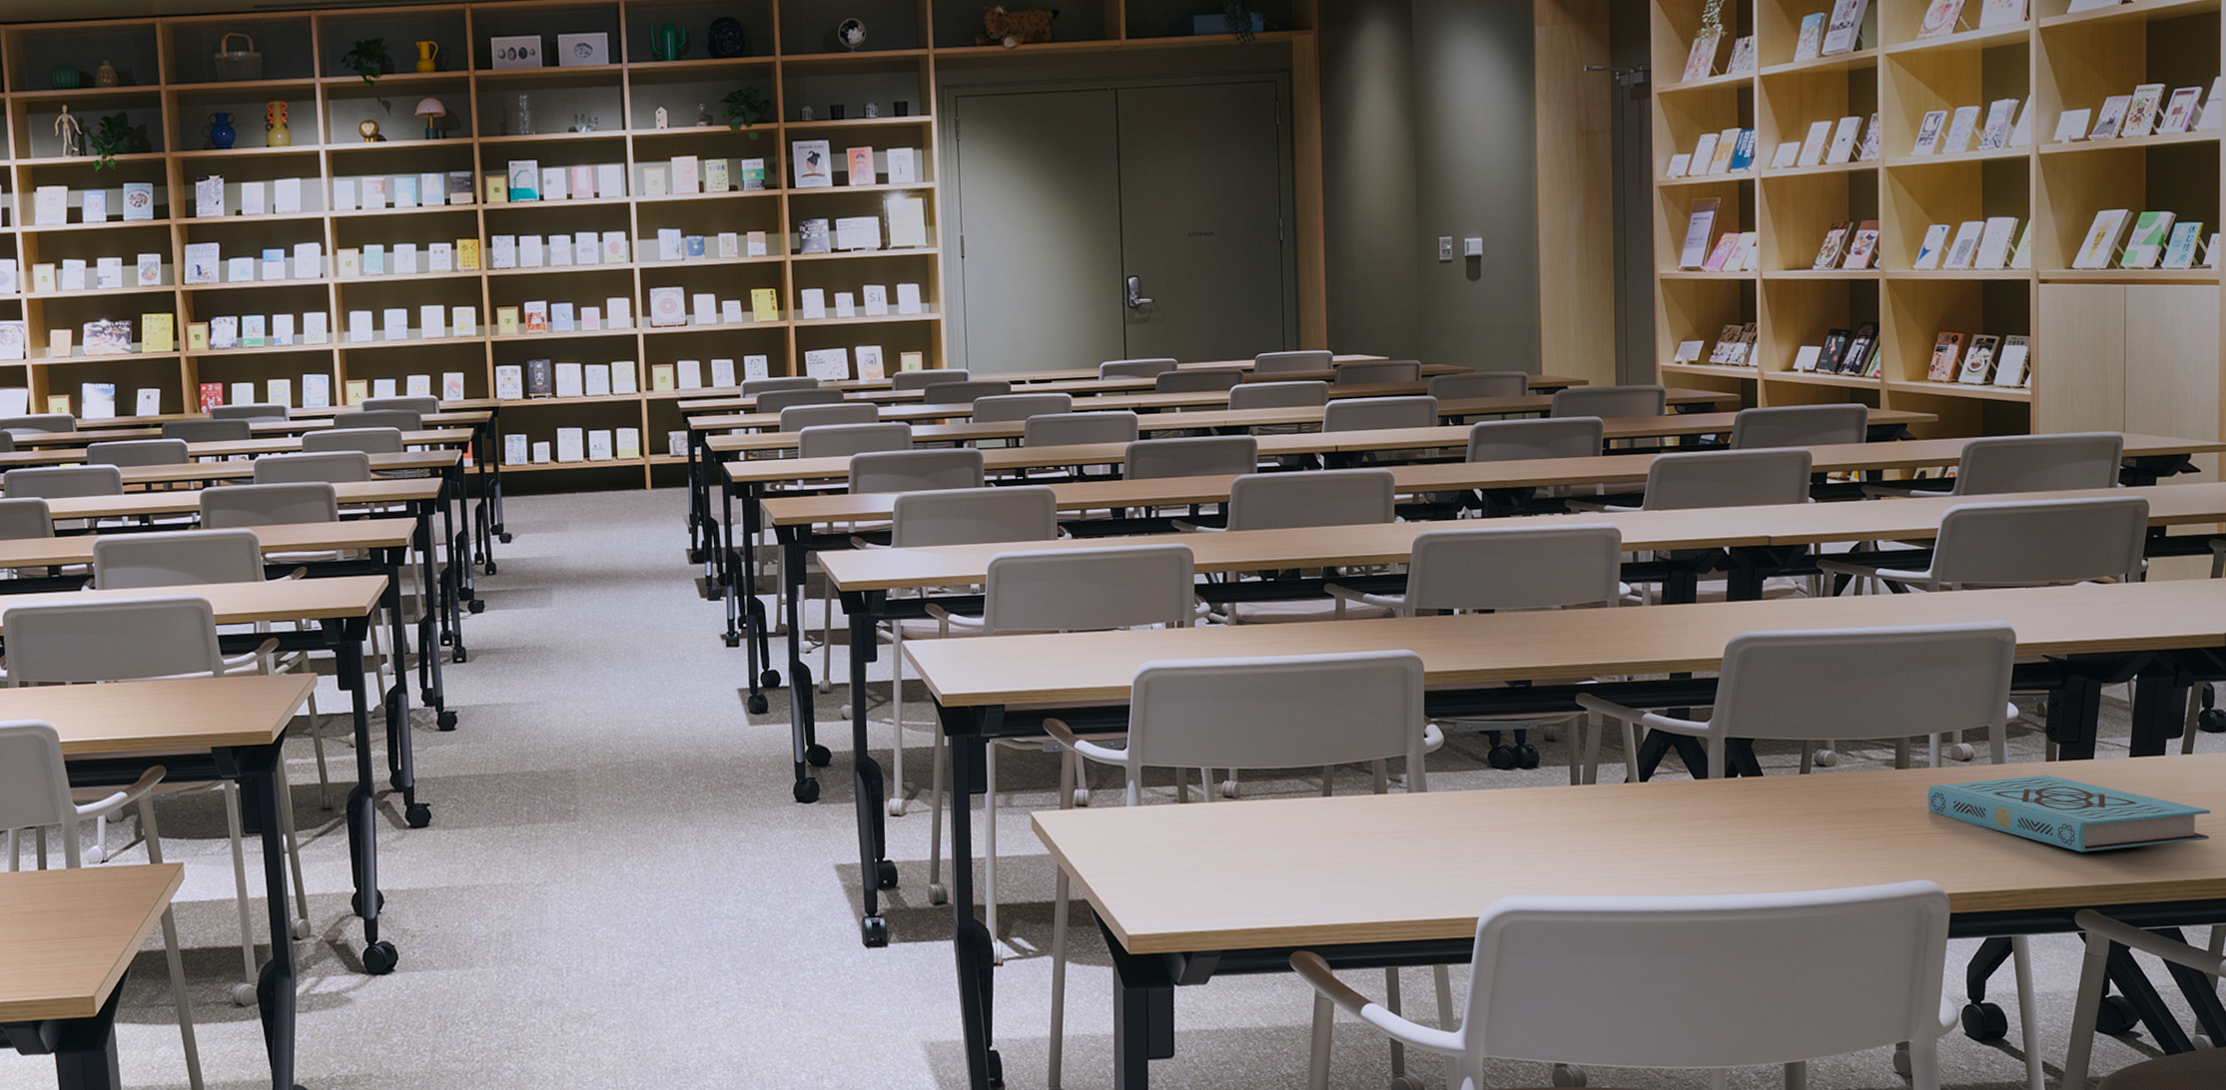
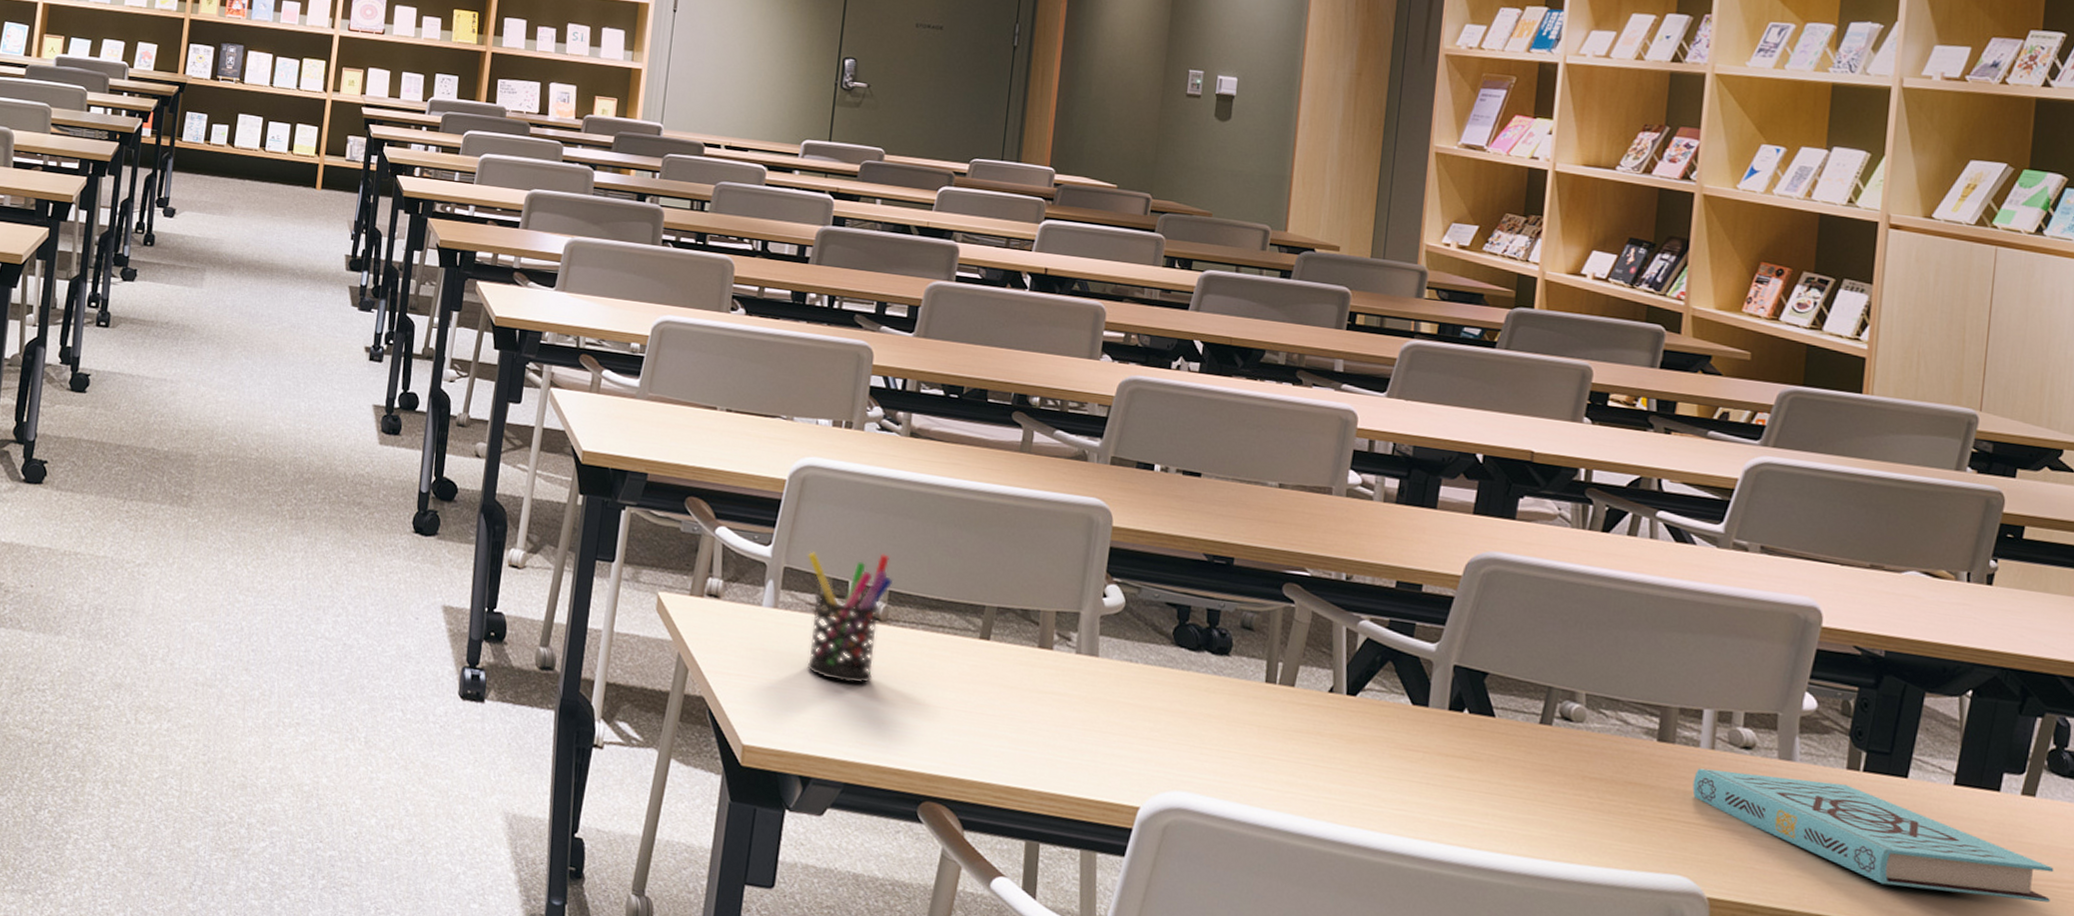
pen holder: none [1161,737,1239,861] -> present [807,551,893,684]

